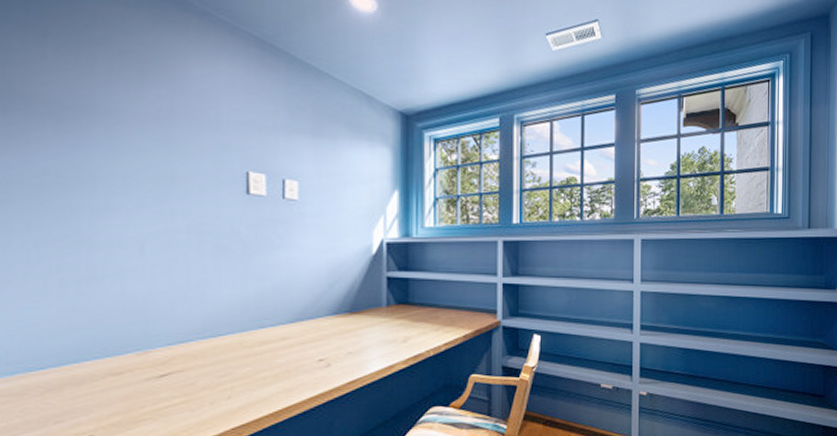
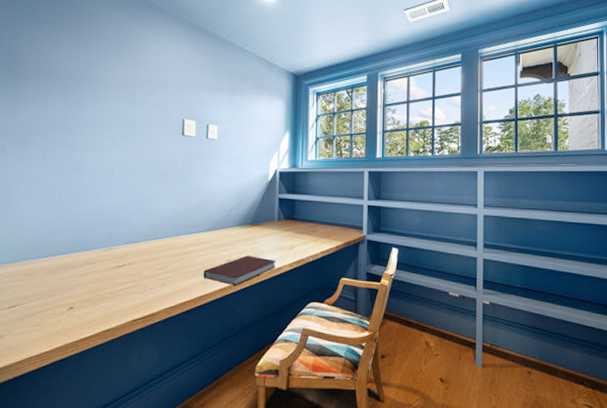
notebook: none [286,352,386,393] -> present [203,255,276,286]

